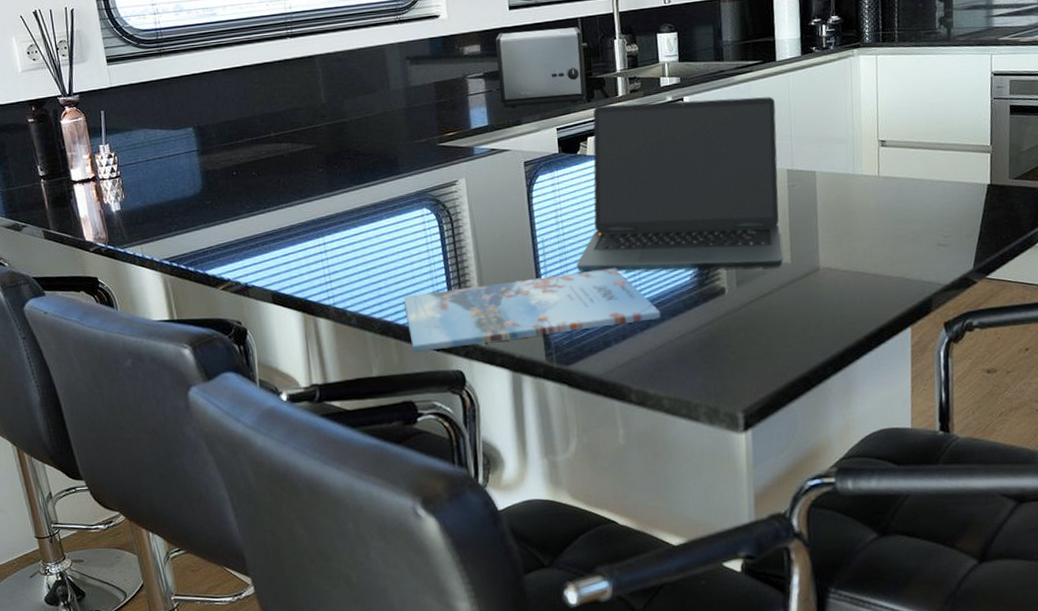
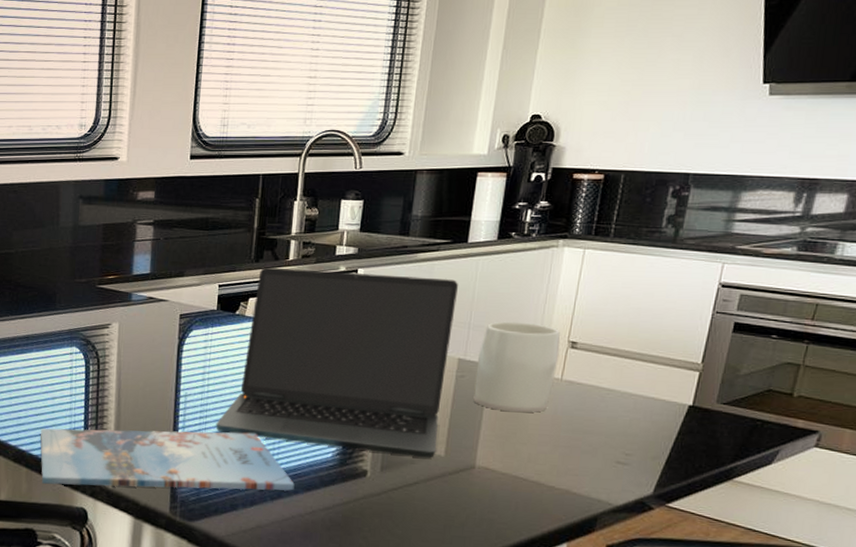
toaster: present [496,27,588,107] -> none [167,182,266,260]
mug: none [803,128,873,213] -> present [473,321,560,413]

